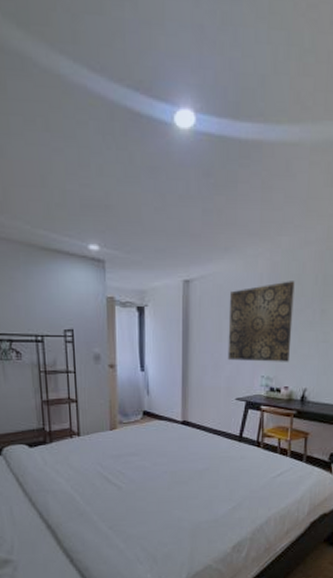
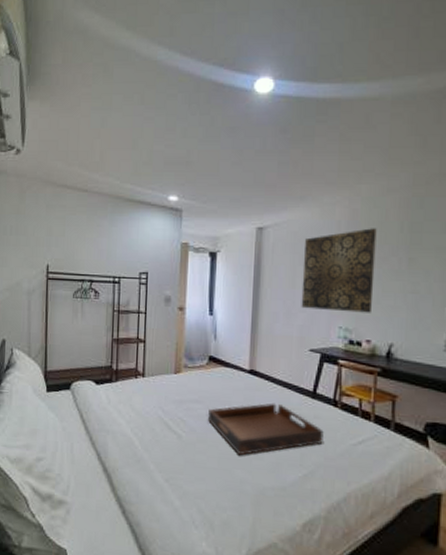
serving tray: none [146,449,249,498] -> present [208,403,324,456]

